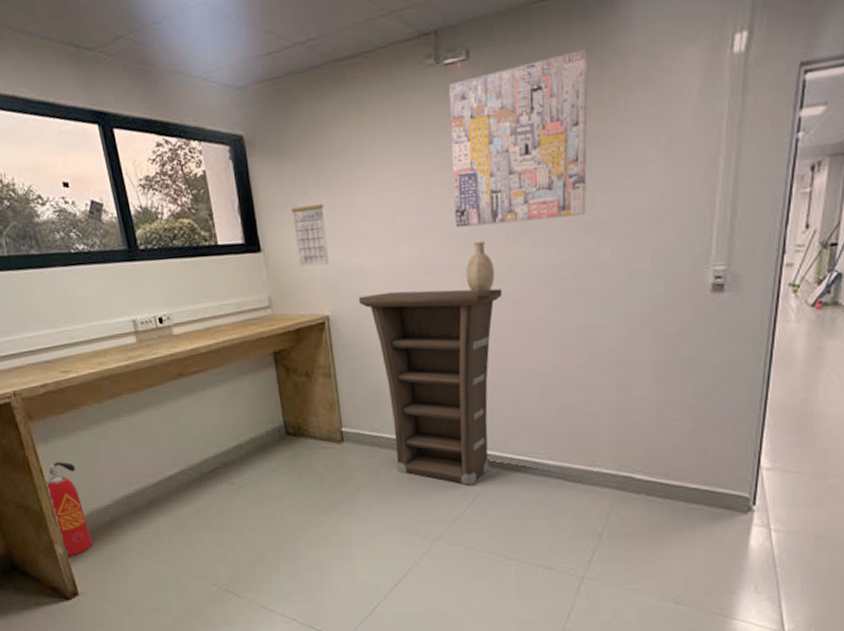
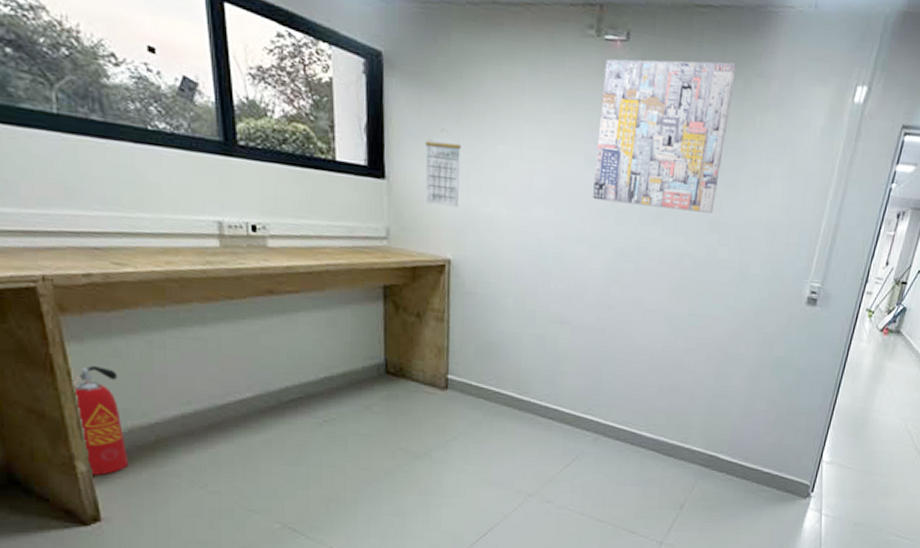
cabinet: present [358,288,502,486] -> none [484,246,628,448]
decorative vase: present [465,241,495,294] -> none [595,217,624,267]

